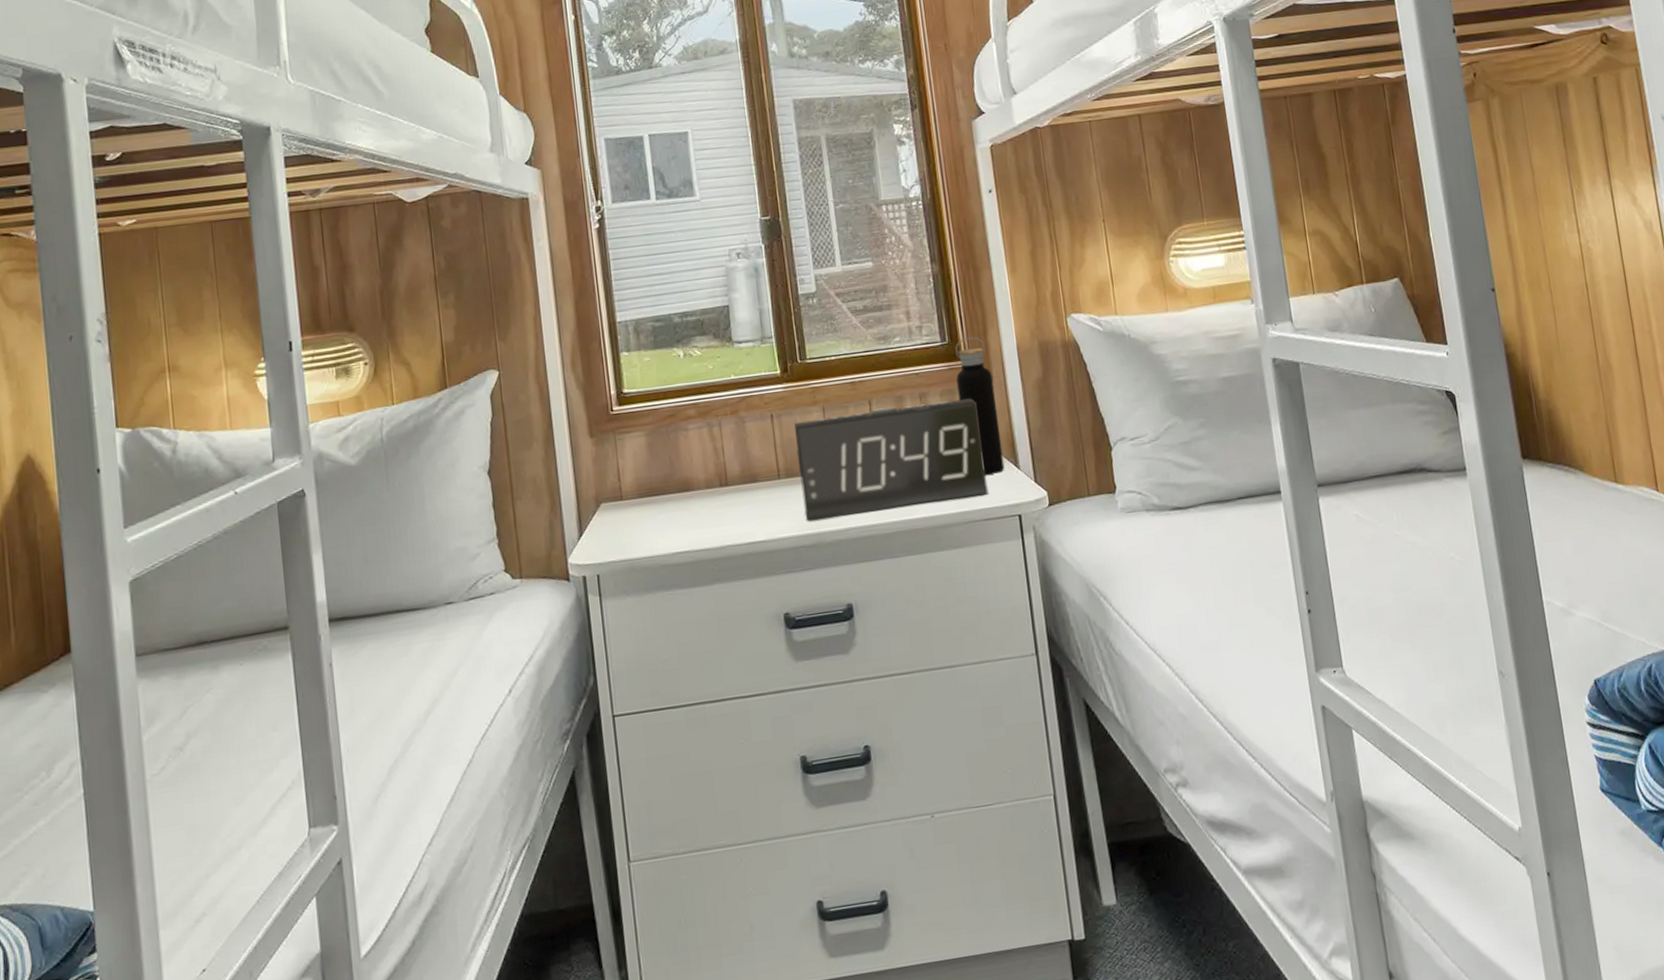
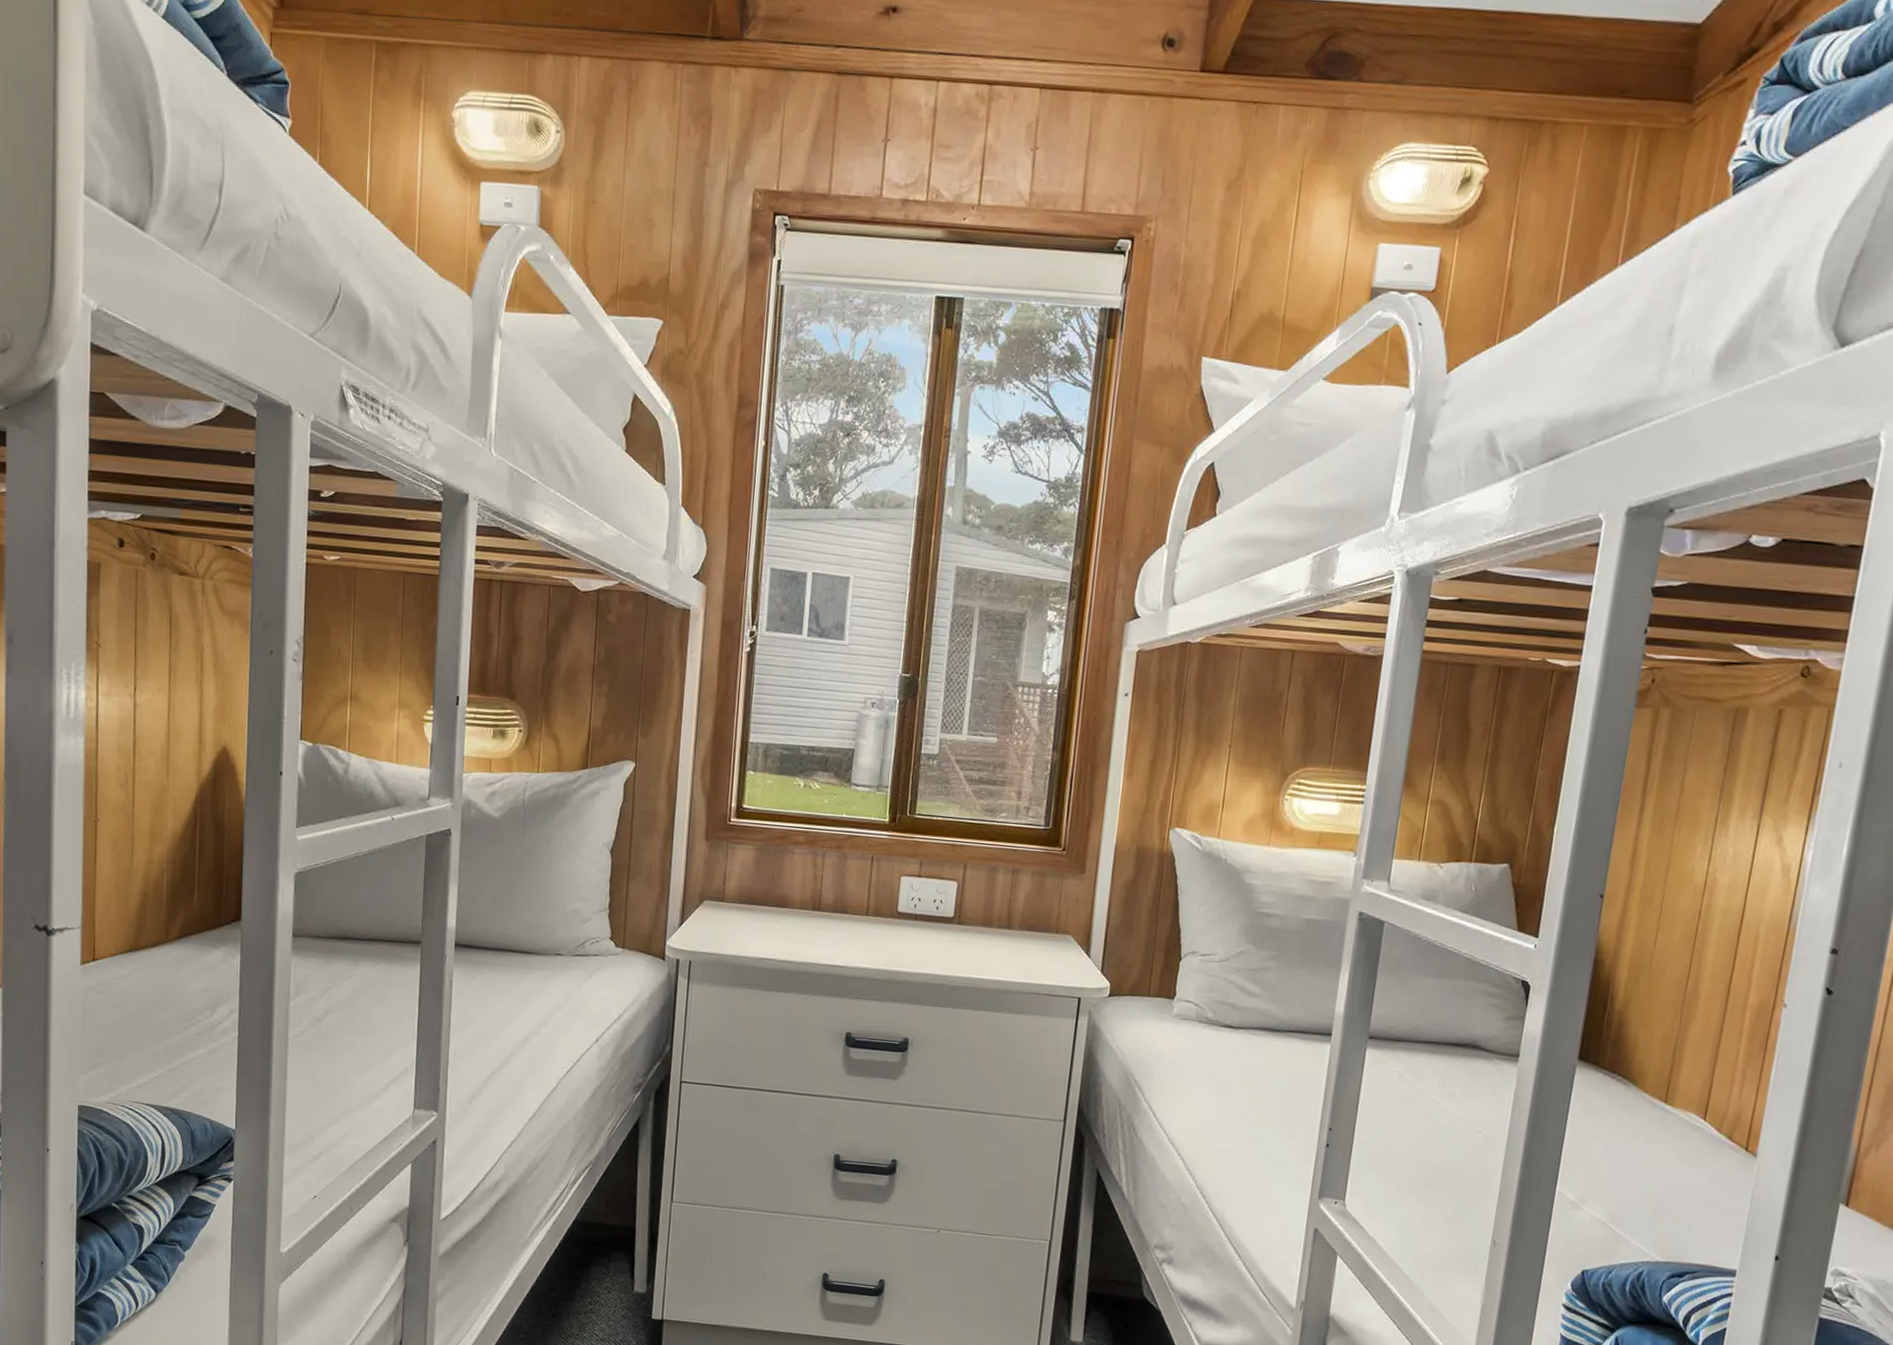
alarm clock: present [794,398,989,521] -> none [883,869,1064,974]
water bottle: present [955,337,1005,475] -> none [1048,827,1085,957]

